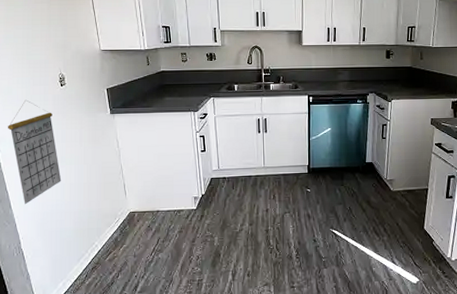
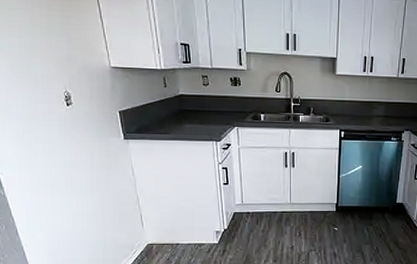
calendar: present [8,99,62,205] -> none [9,118,73,232]

